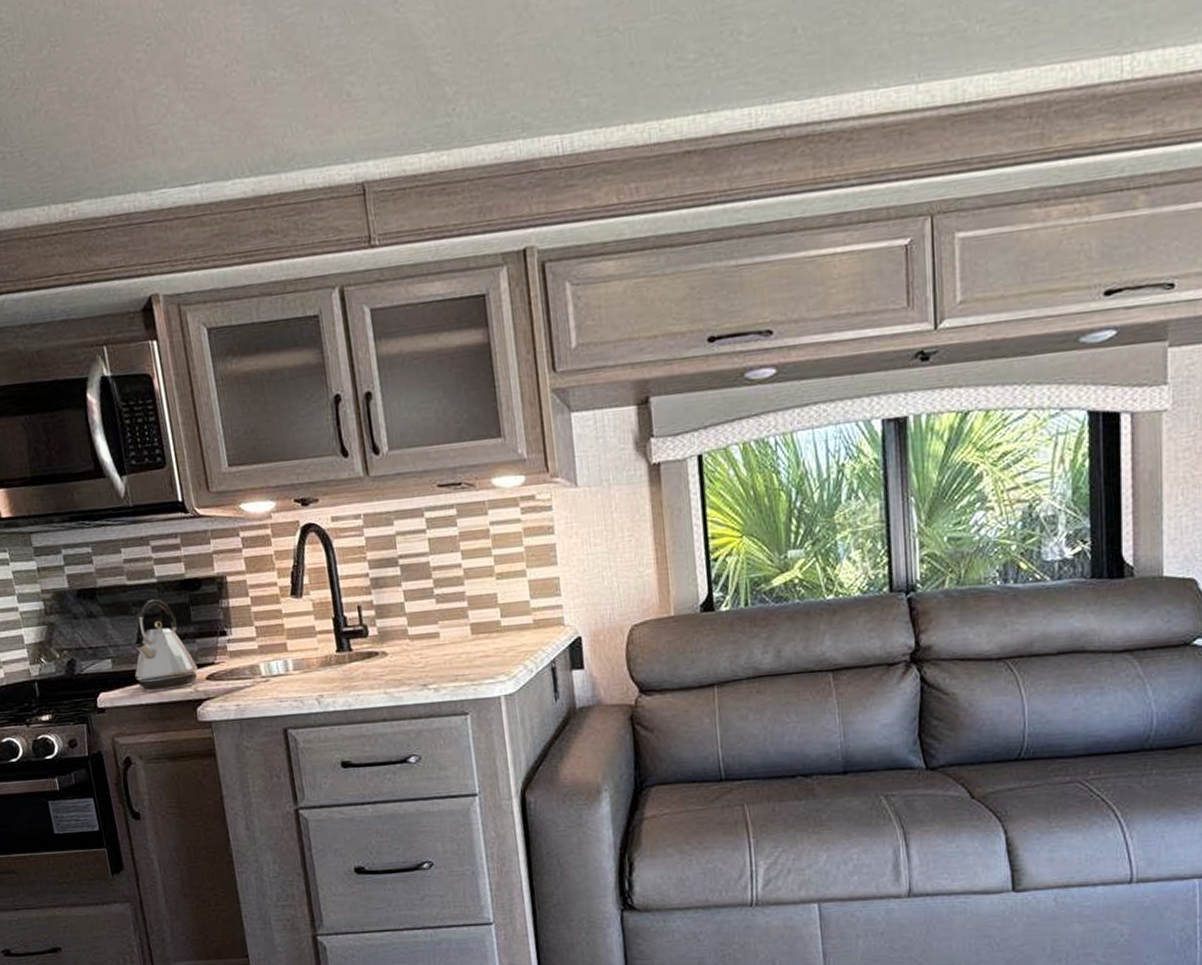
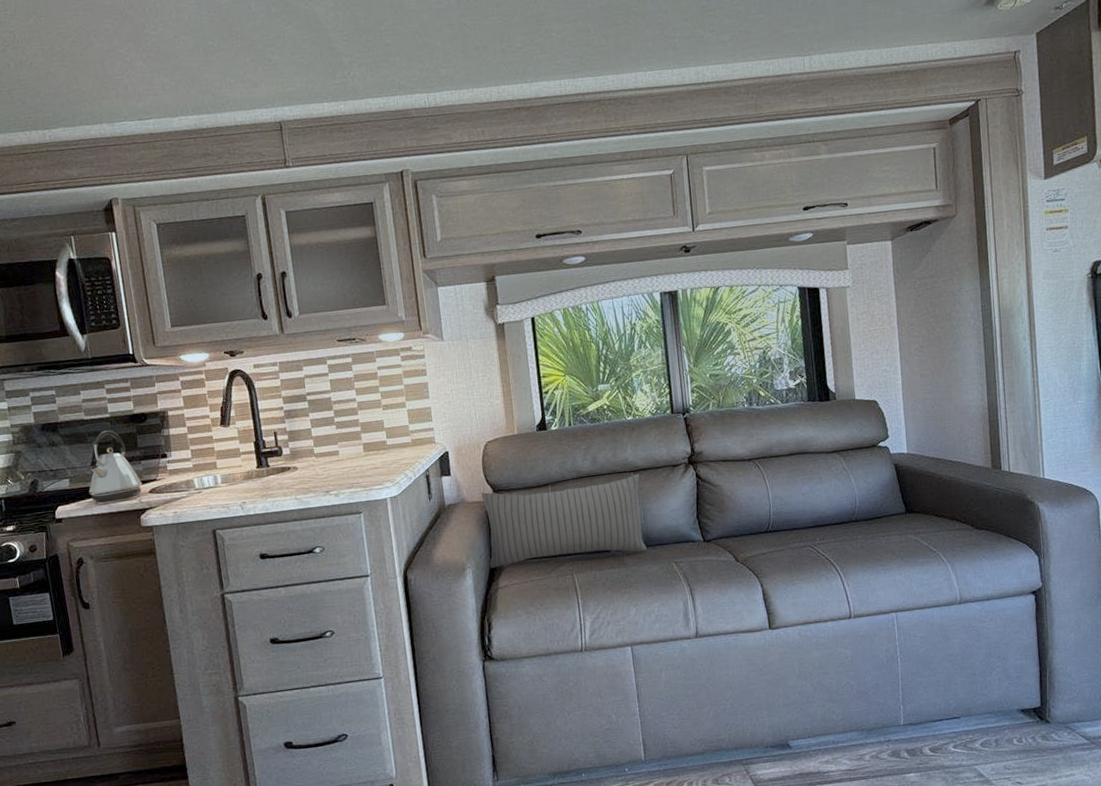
pillow: none [623,673,847,793] -> present [481,473,647,569]

